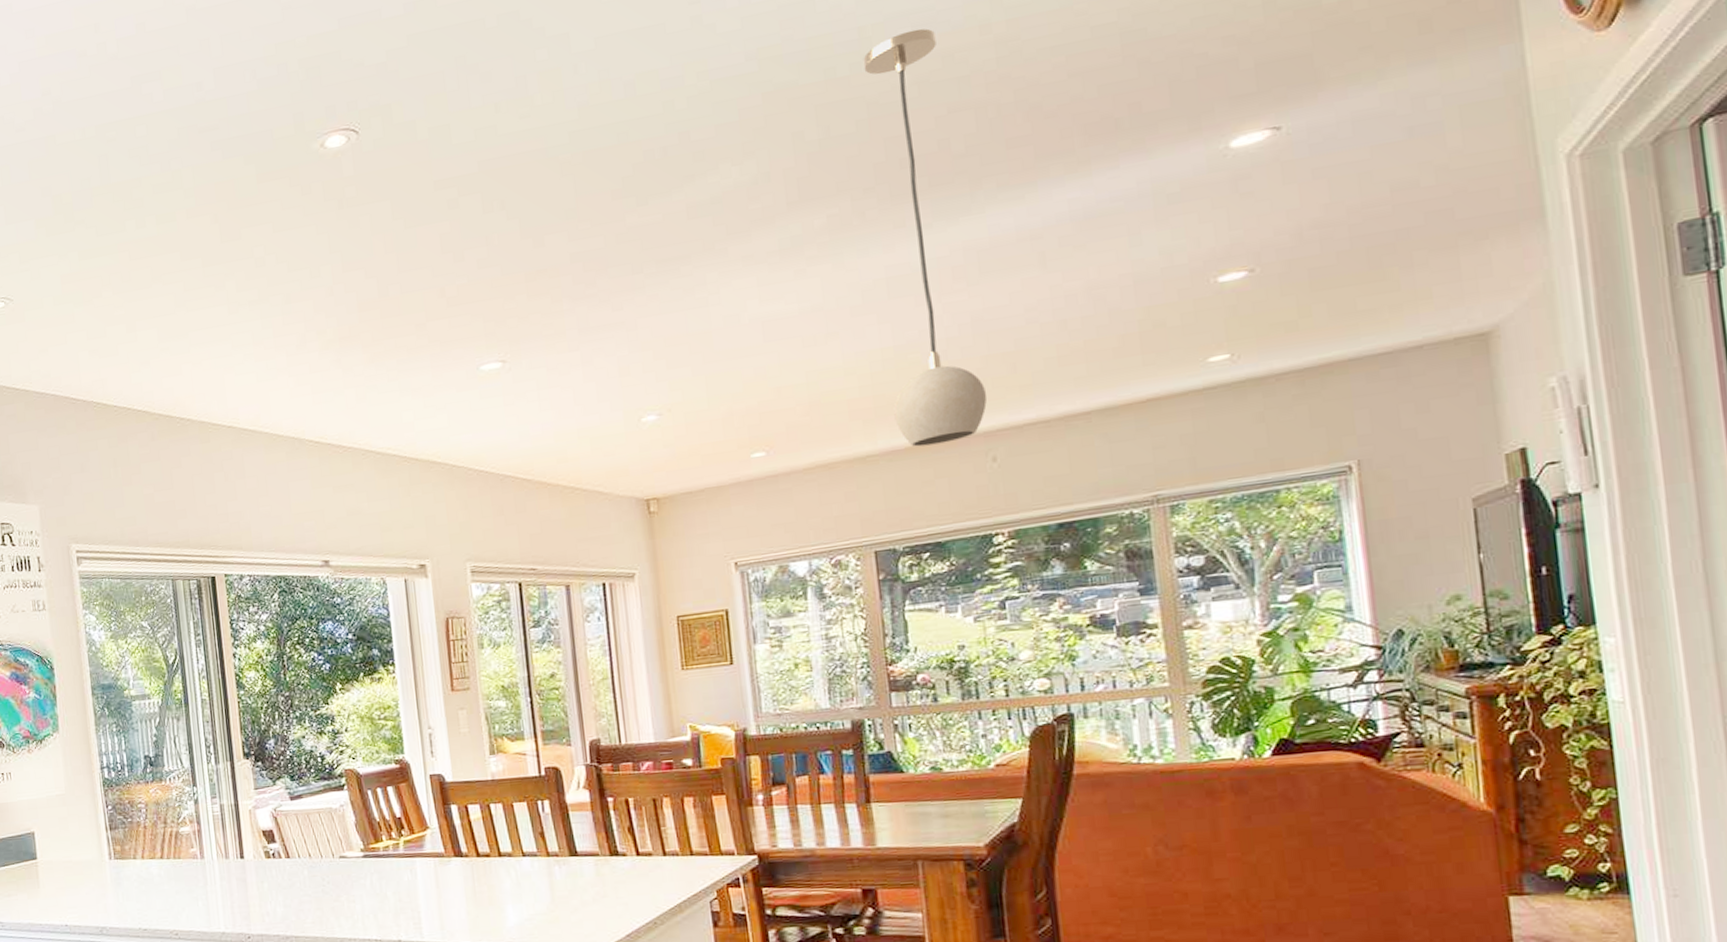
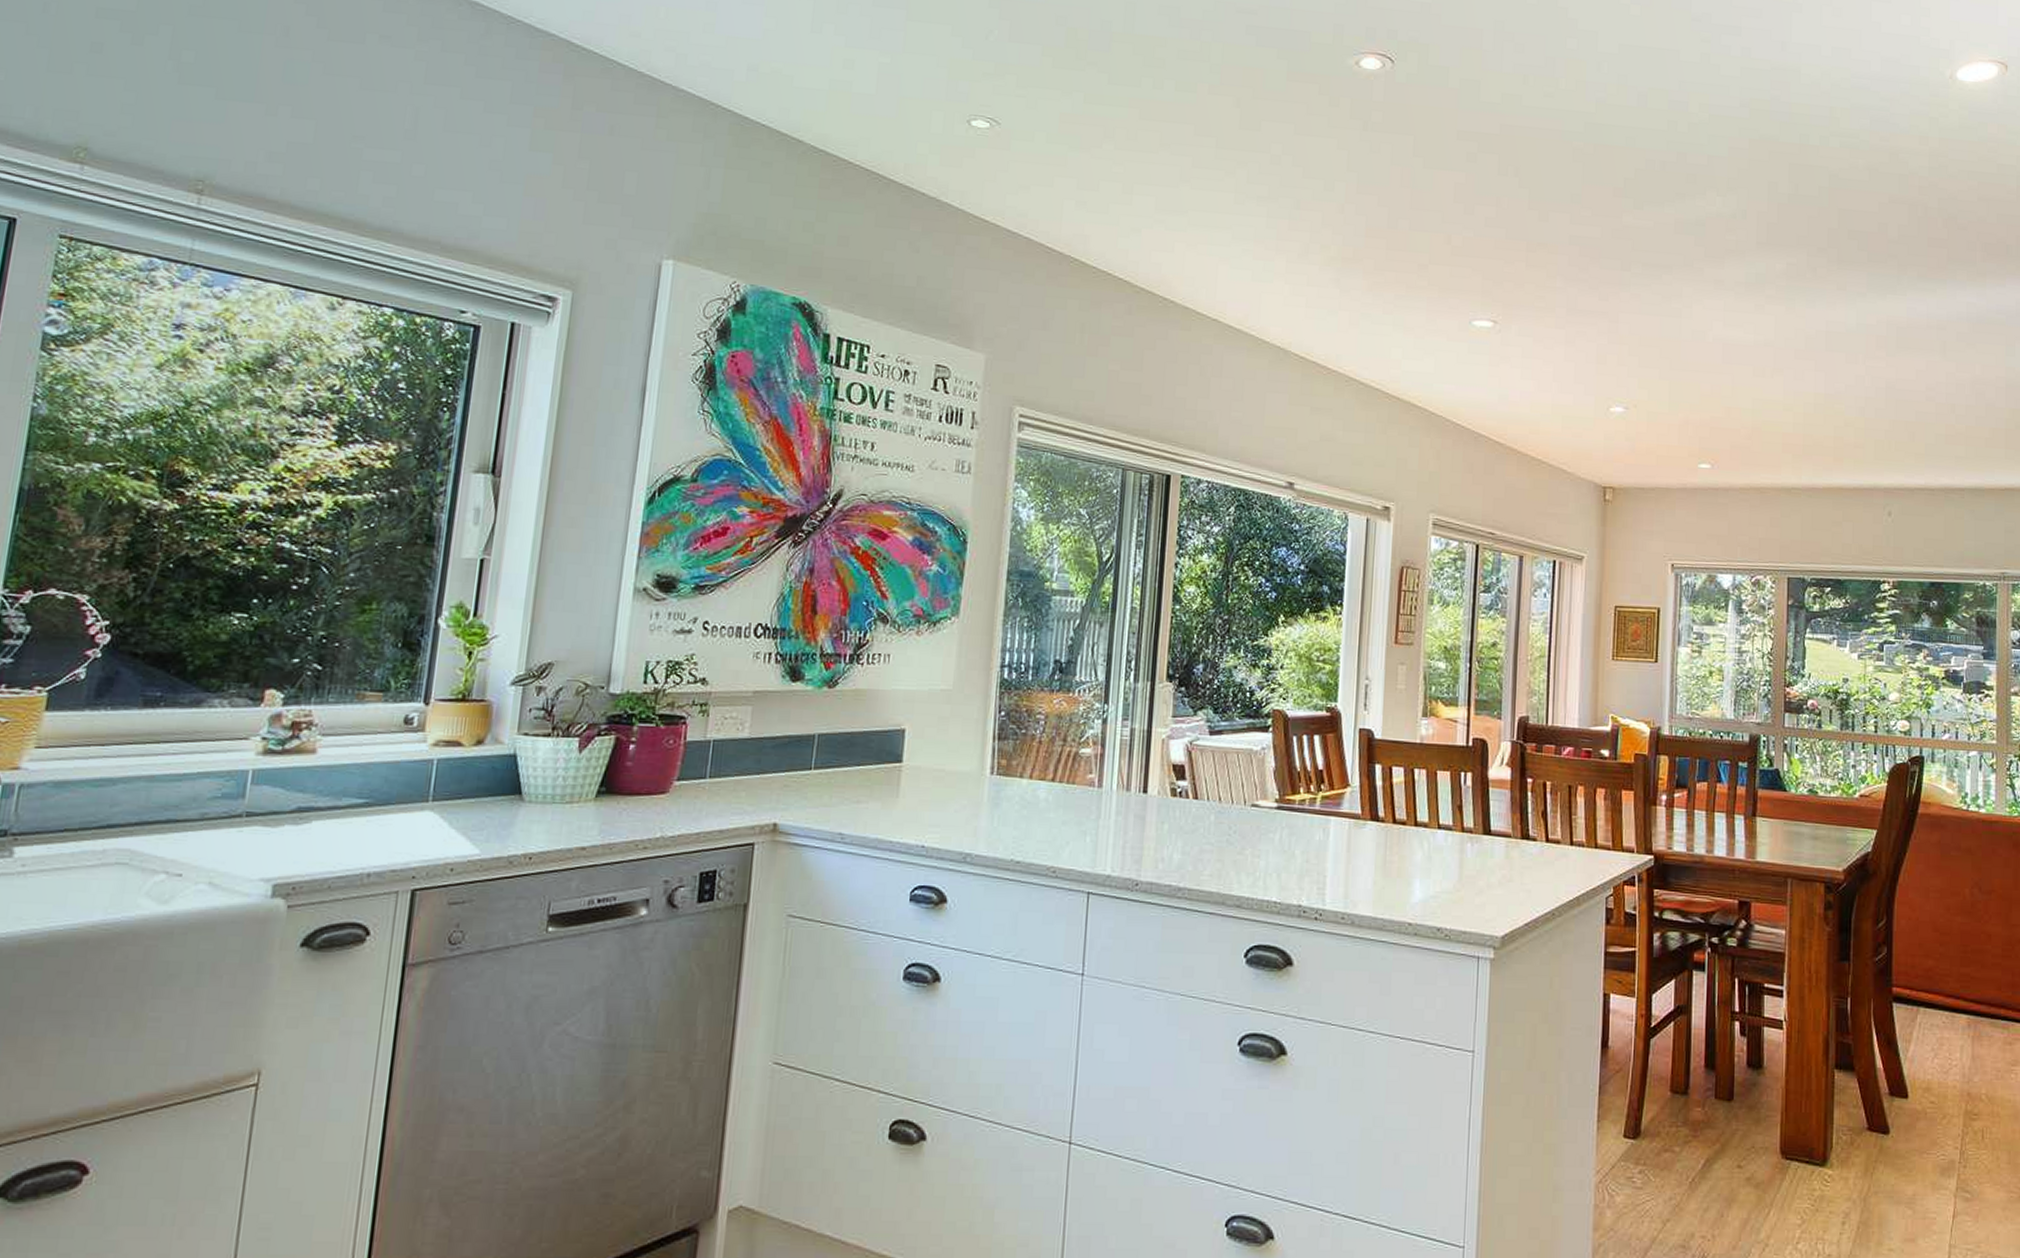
light fixture: present [863,28,988,447] -> none [1818,122,1891,491]

